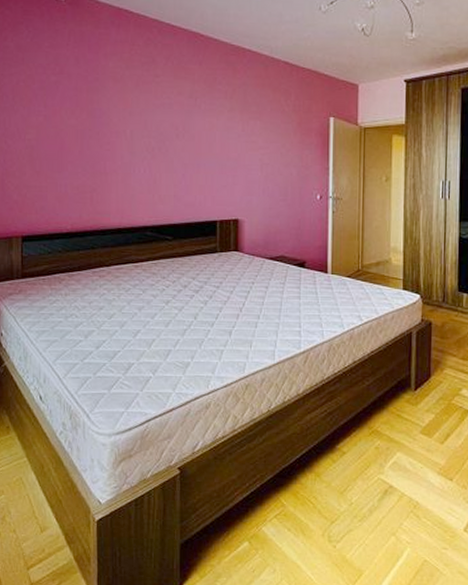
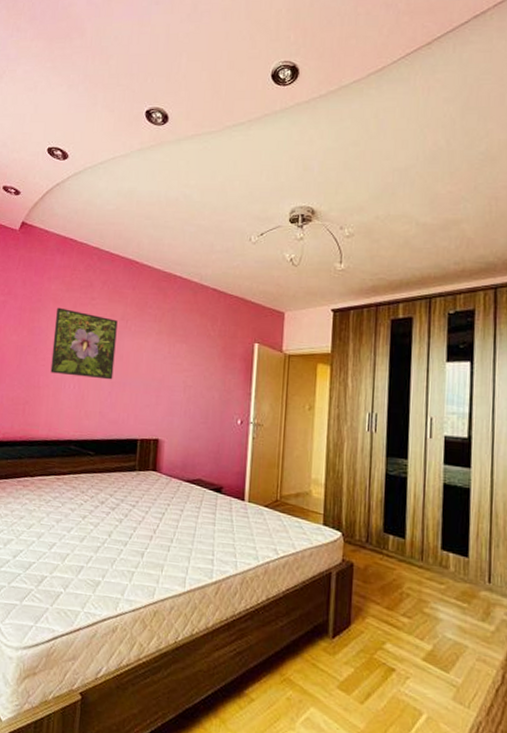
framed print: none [116,86,186,162] -> present [50,307,118,380]

